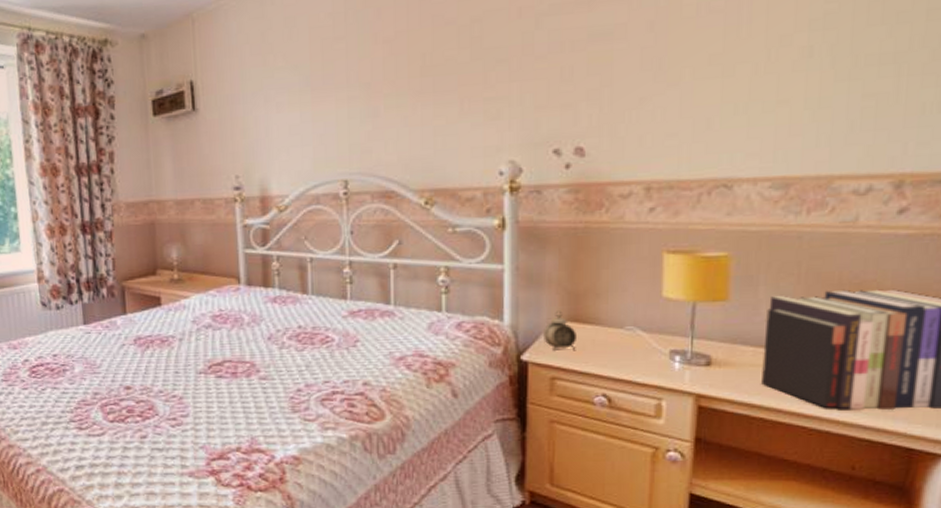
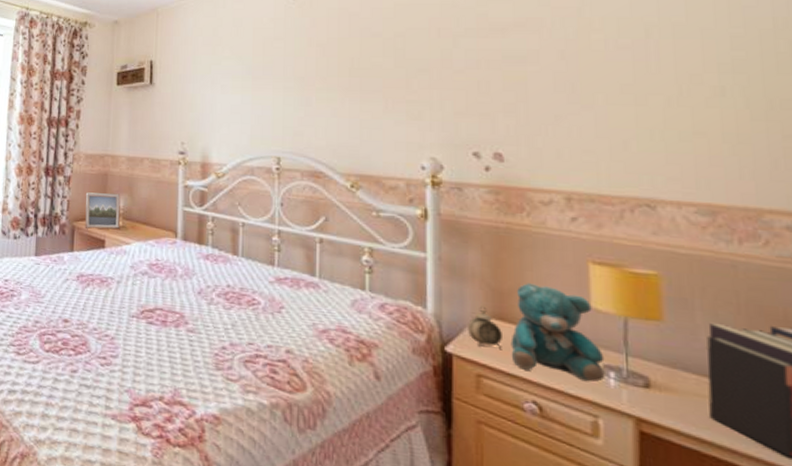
picture frame: none [132,243,176,287] -> present [85,192,121,230]
teddy bear: none [584,281,672,369] -> present [510,283,605,382]

